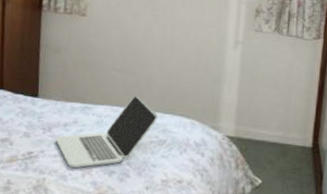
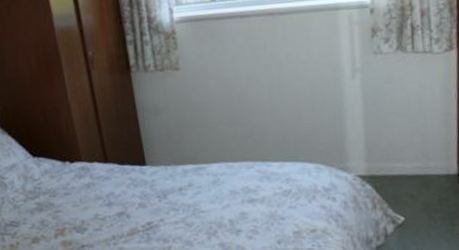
laptop: present [56,96,158,168] -> none [174,147,278,233]

